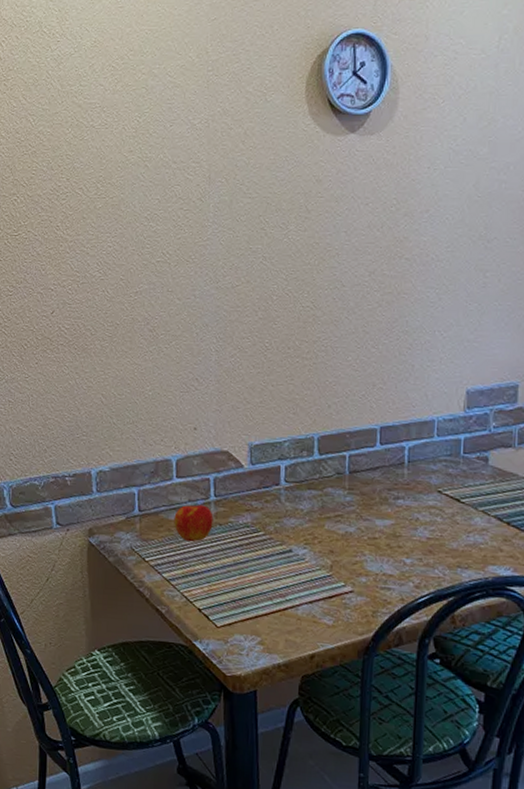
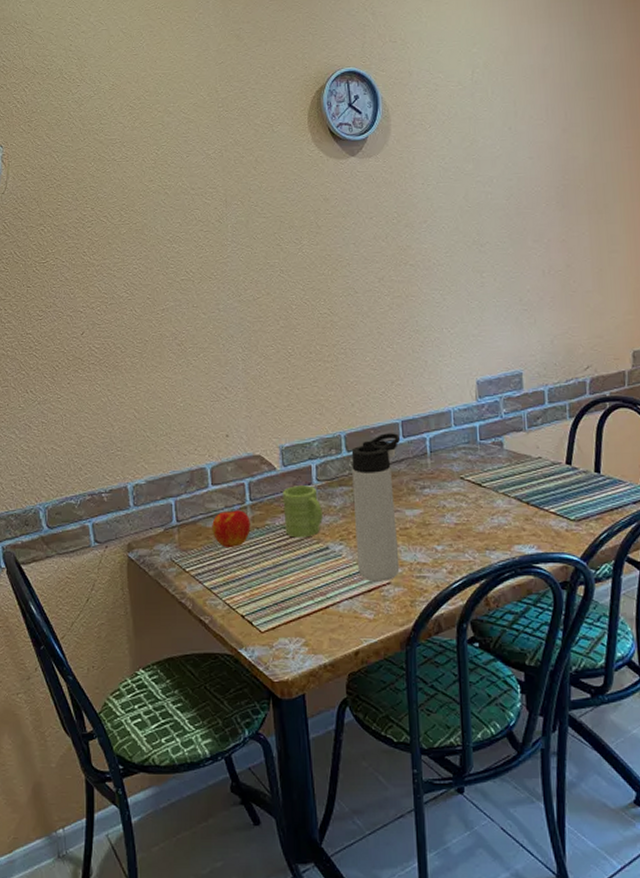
mug: none [248,485,289,539] -> present [283,485,323,538]
thermos bottle: none [320,438,377,590] -> present [351,433,400,582]

